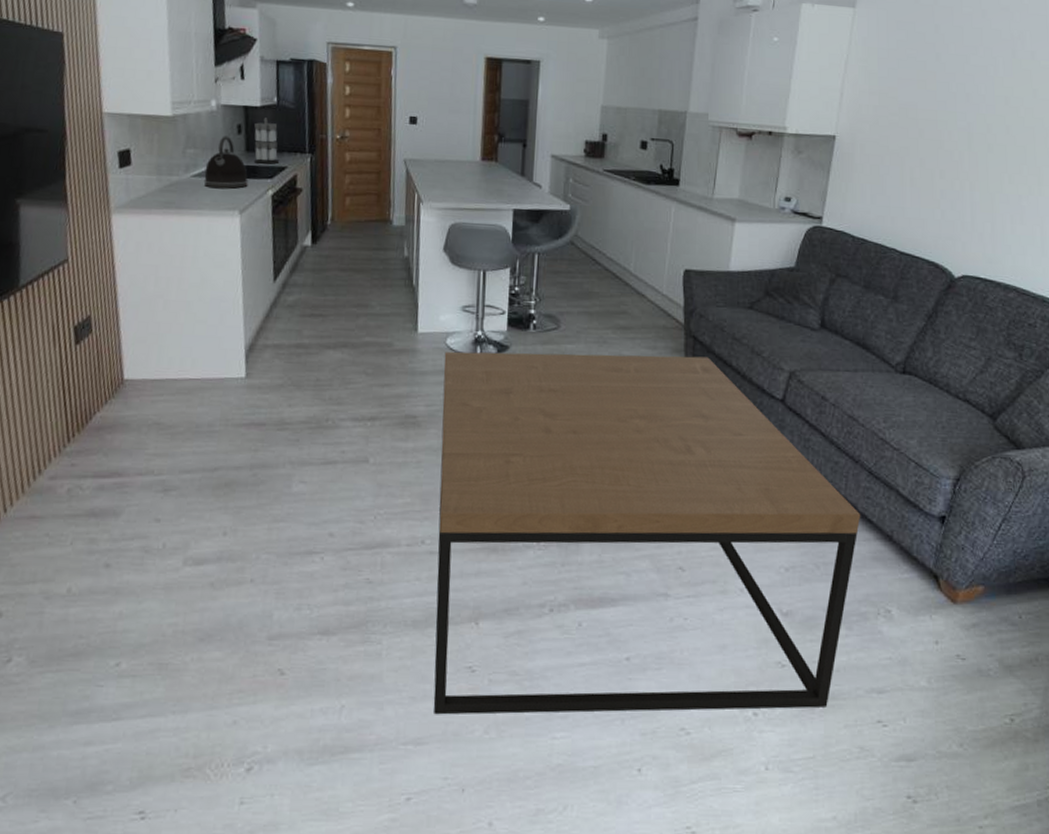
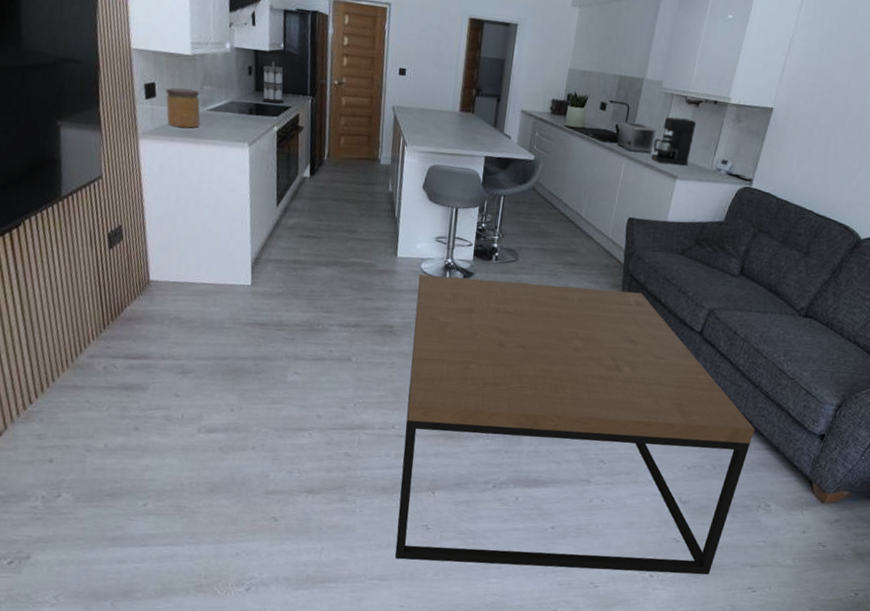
jar: none [142,153,183,199] -> present [166,87,200,129]
kettle: present [203,136,249,189] -> none [218,75,257,124]
planter: none [600,130,627,172] -> present [563,91,590,129]
toaster: none [663,160,706,195] -> present [617,121,656,154]
coffee maker: none [703,152,751,207] -> present [651,117,697,166]

